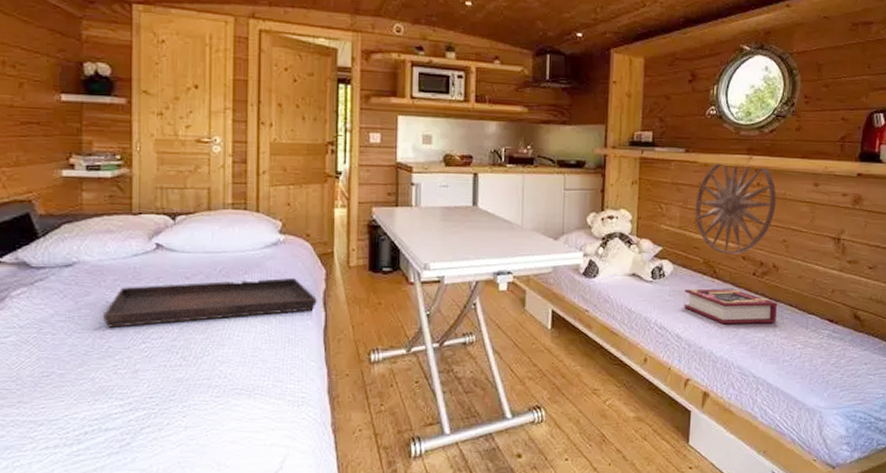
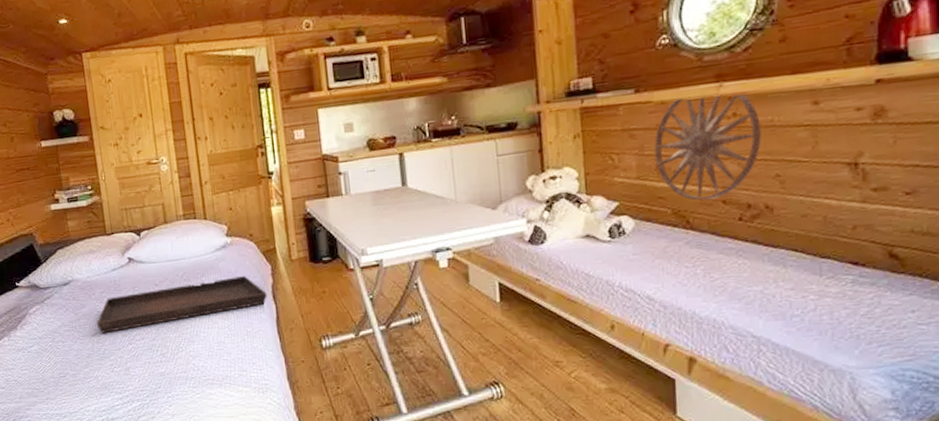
book: present [683,288,777,325] -> none [651,239,777,281]

